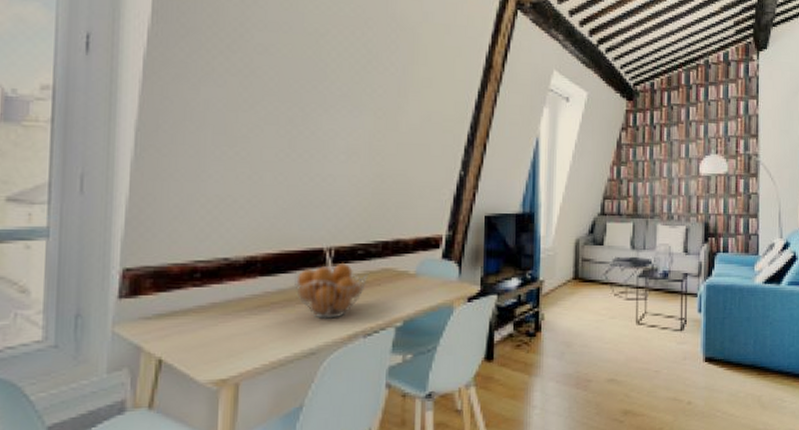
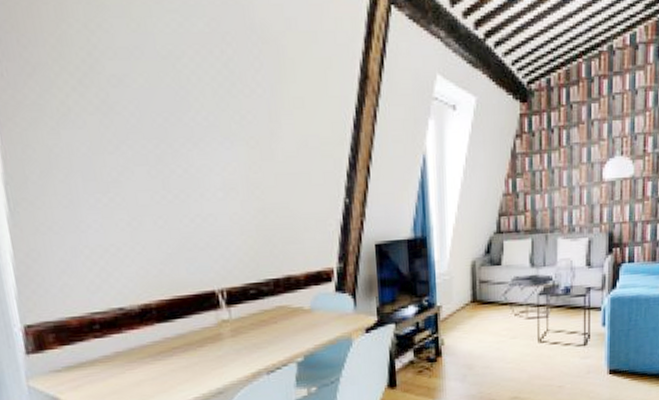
fruit basket: present [293,262,368,319] -> none [190,303,263,360]

